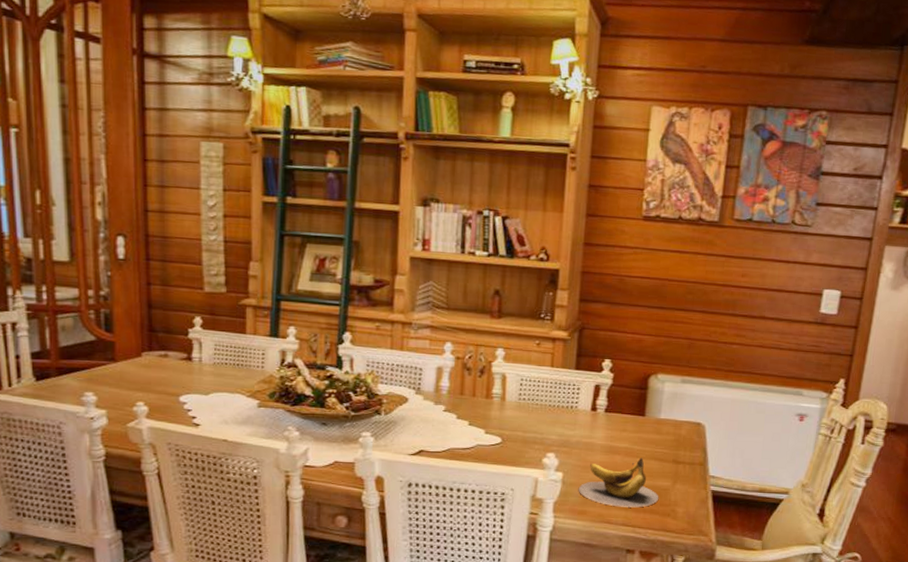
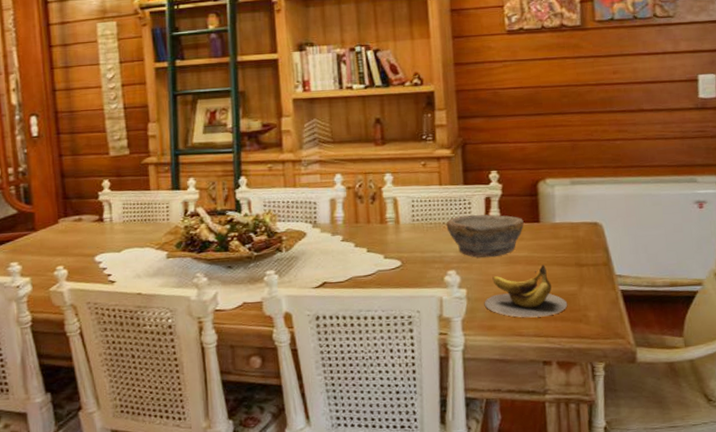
bowl: none [552,400,629,445] -> present [446,214,524,258]

